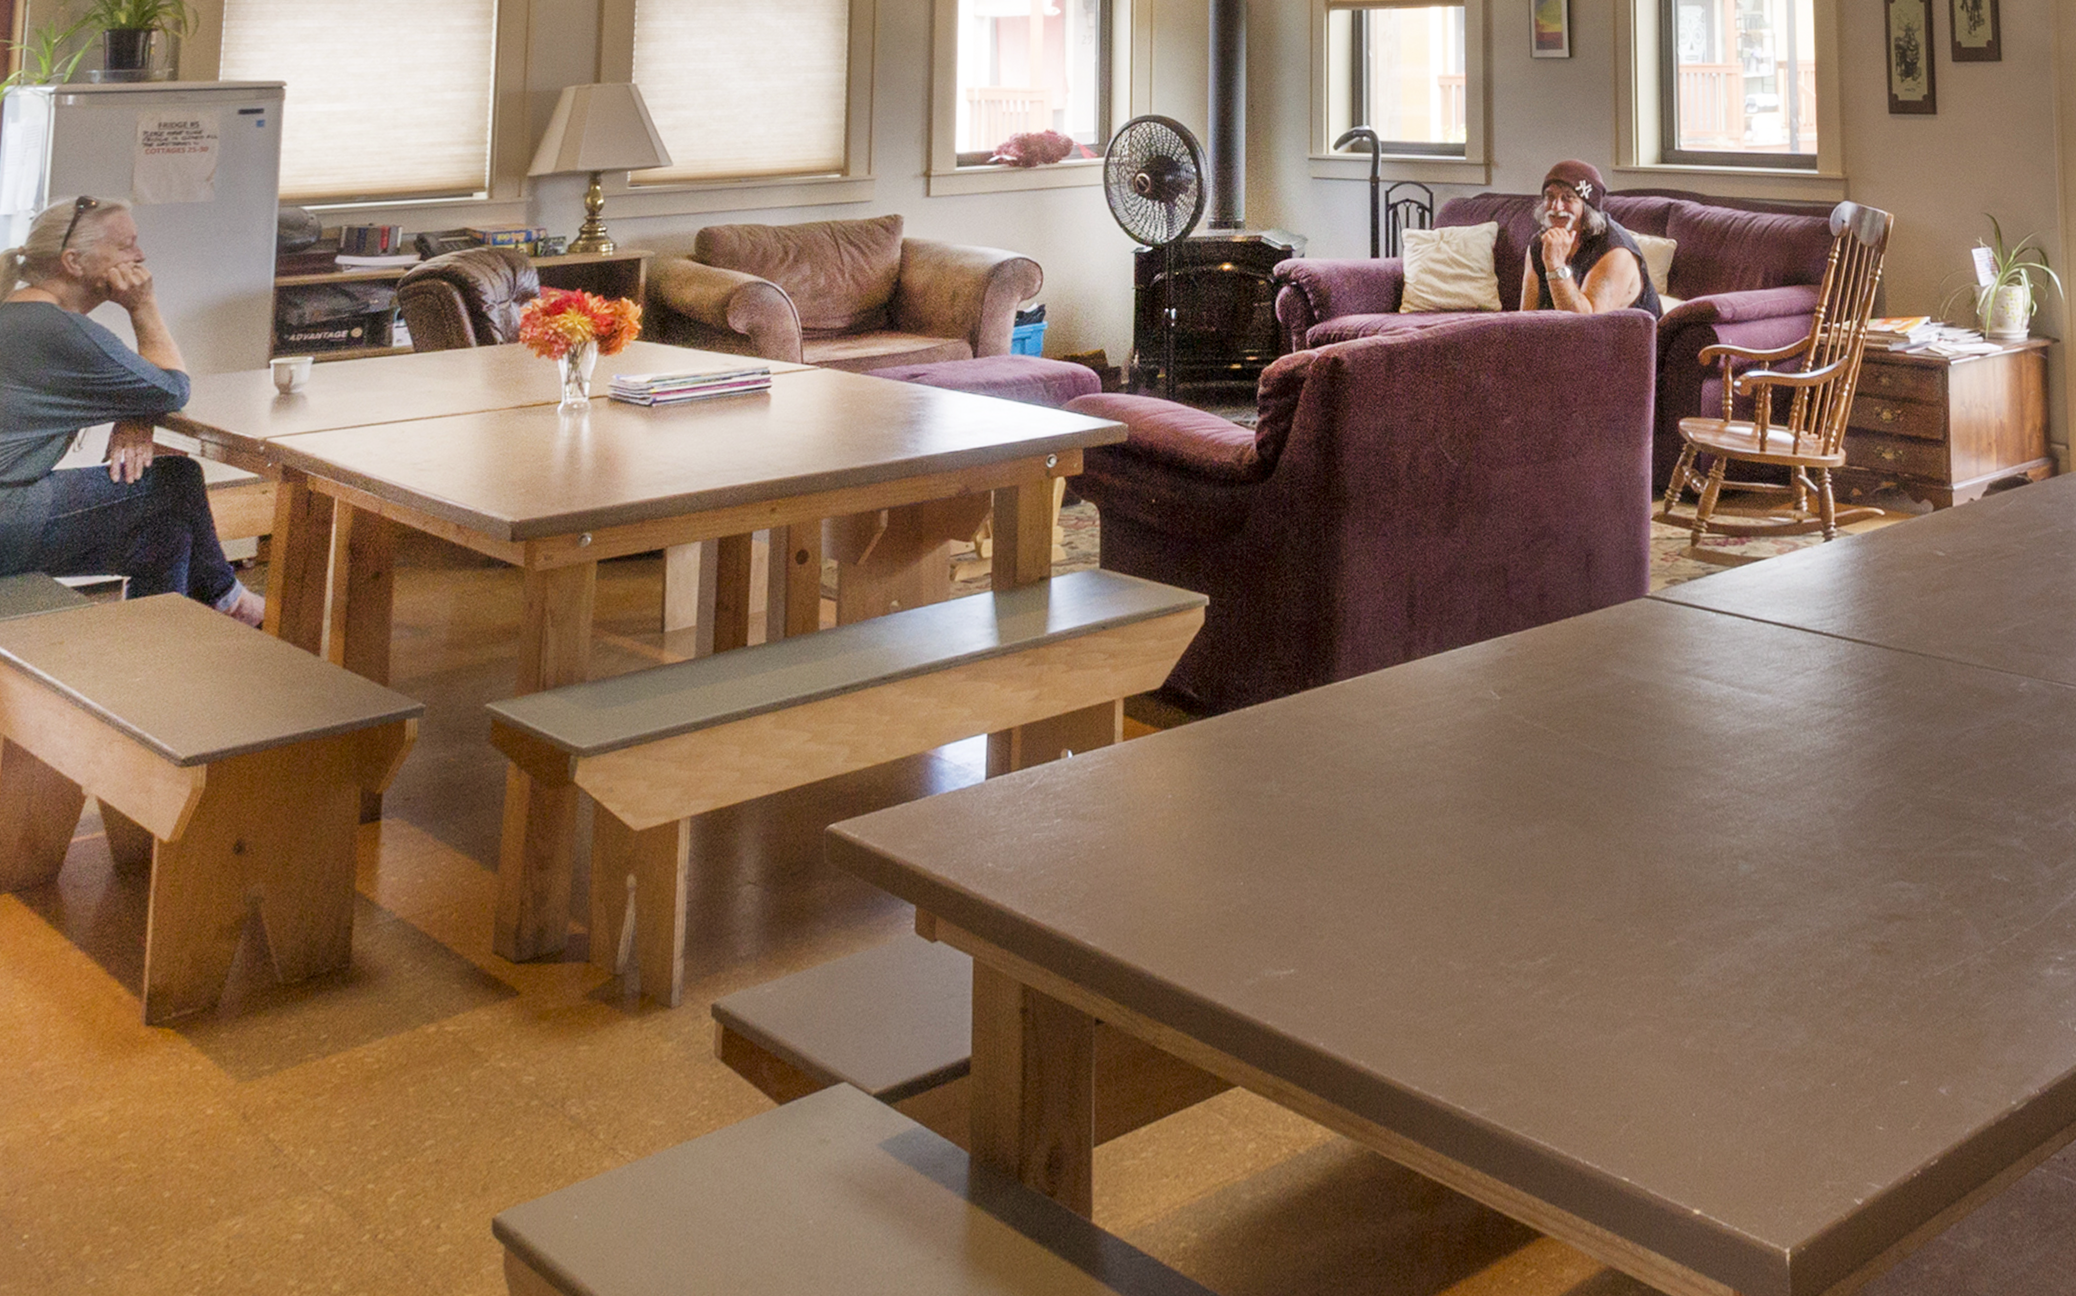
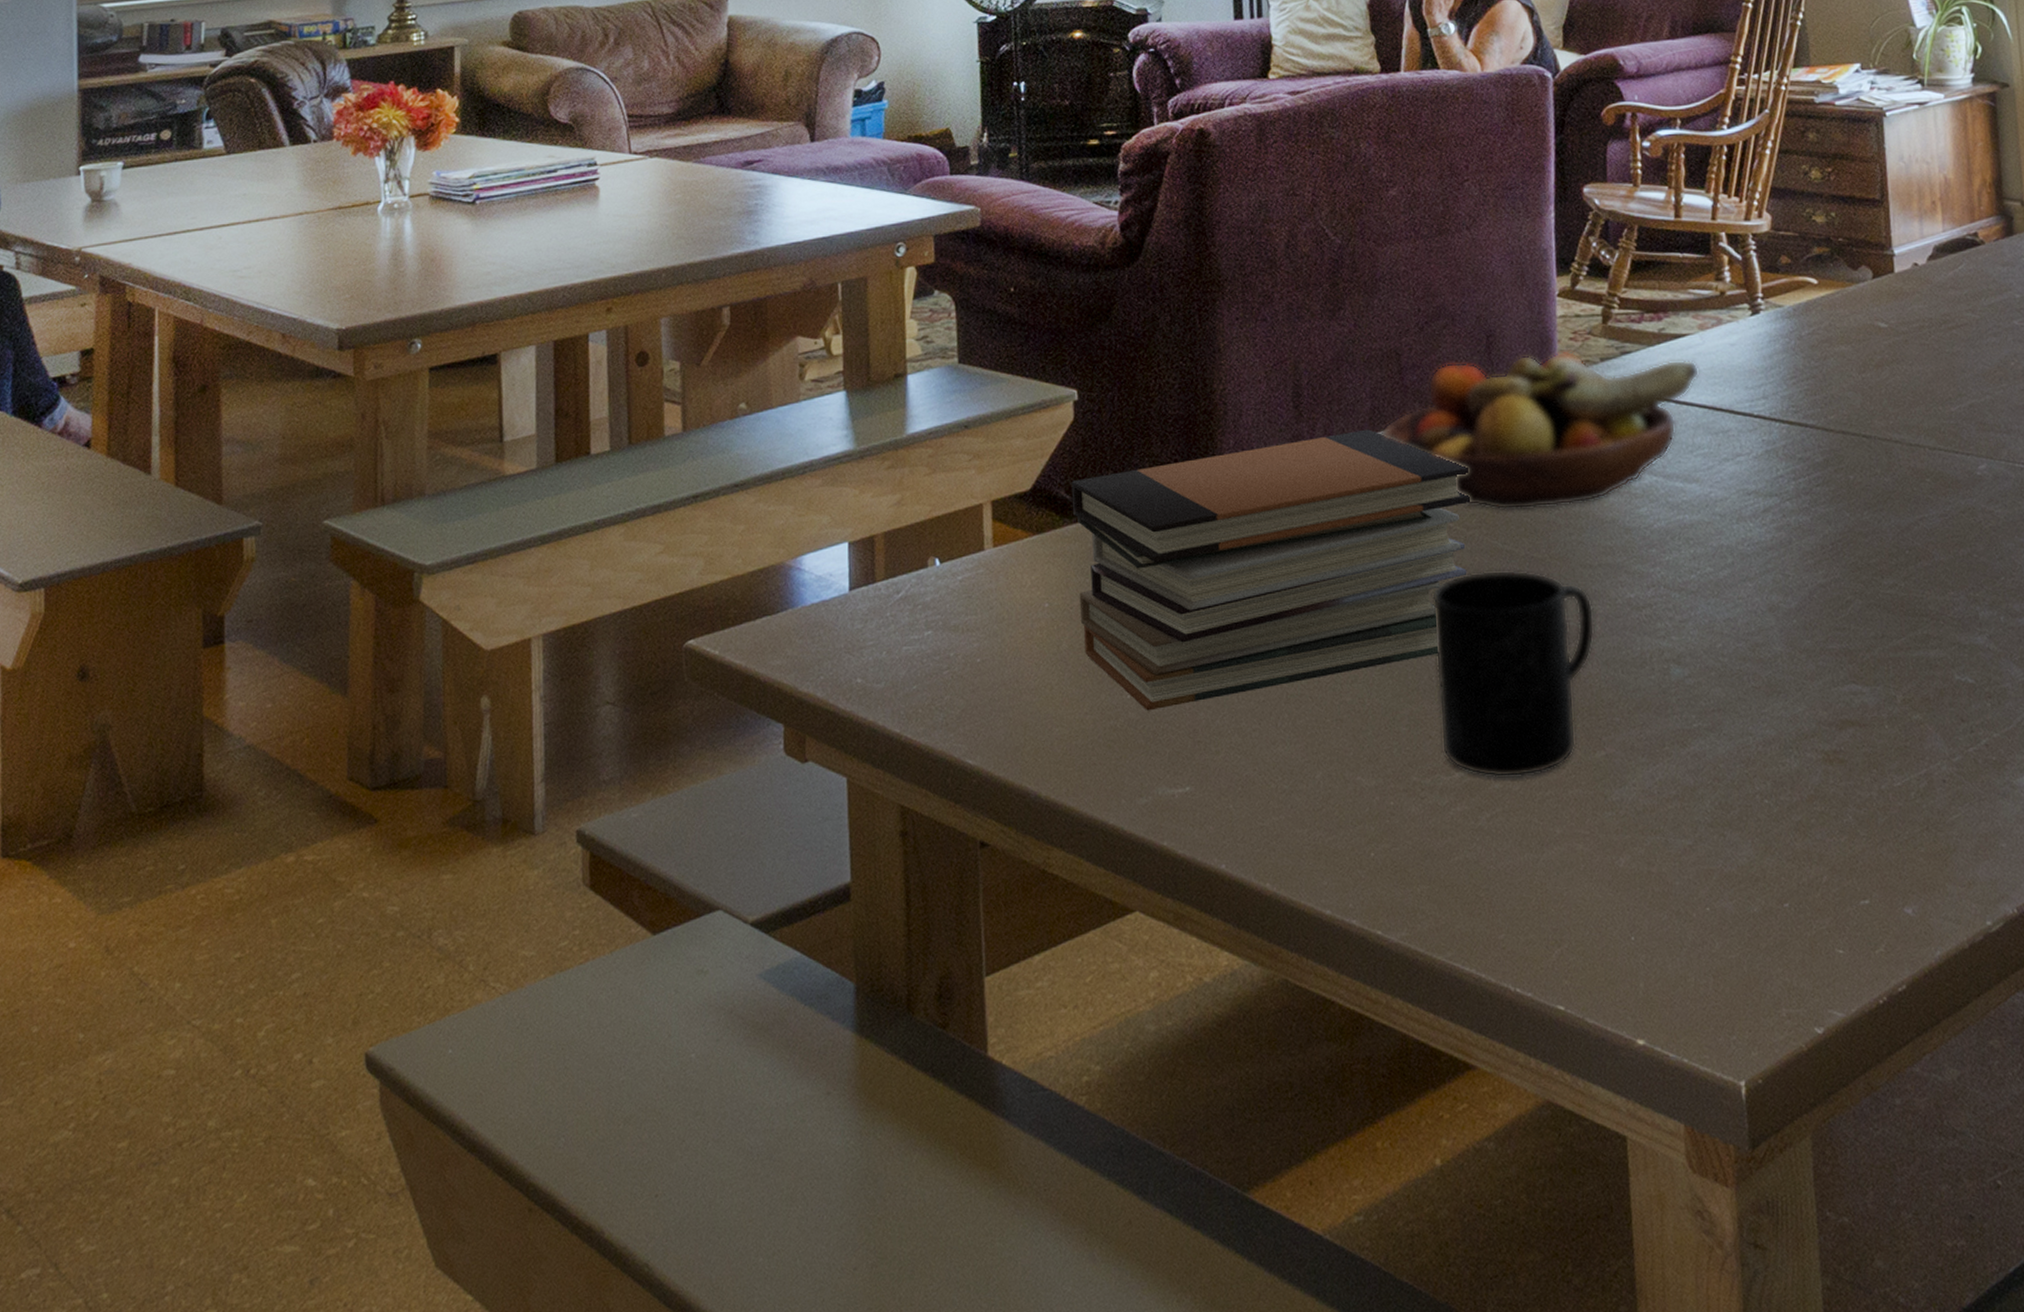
book stack: none [1198,638,1565,897] -> present [1071,429,1471,711]
fruit bowl: none [1486,570,1776,715] -> present [1380,351,1700,510]
mug: none [1525,770,1672,964] -> present [1431,569,1595,778]

